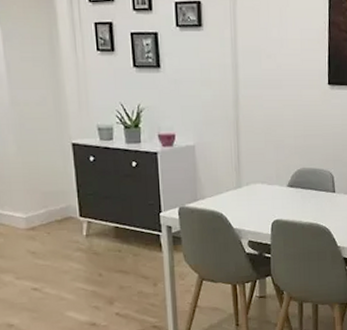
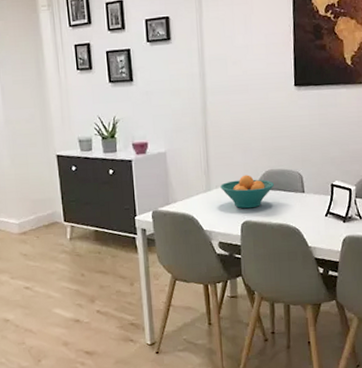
fruit bowl: none [251,172,305,207] -> present [220,175,274,209]

